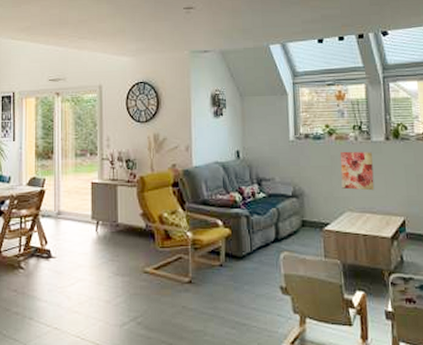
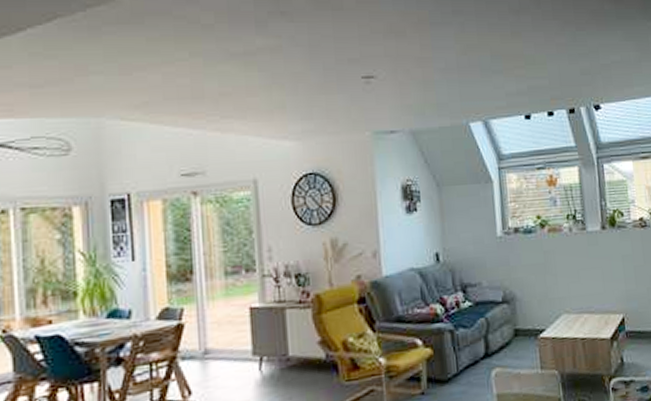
wall art: present [339,151,375,191] -> none [553,244,592,289]

